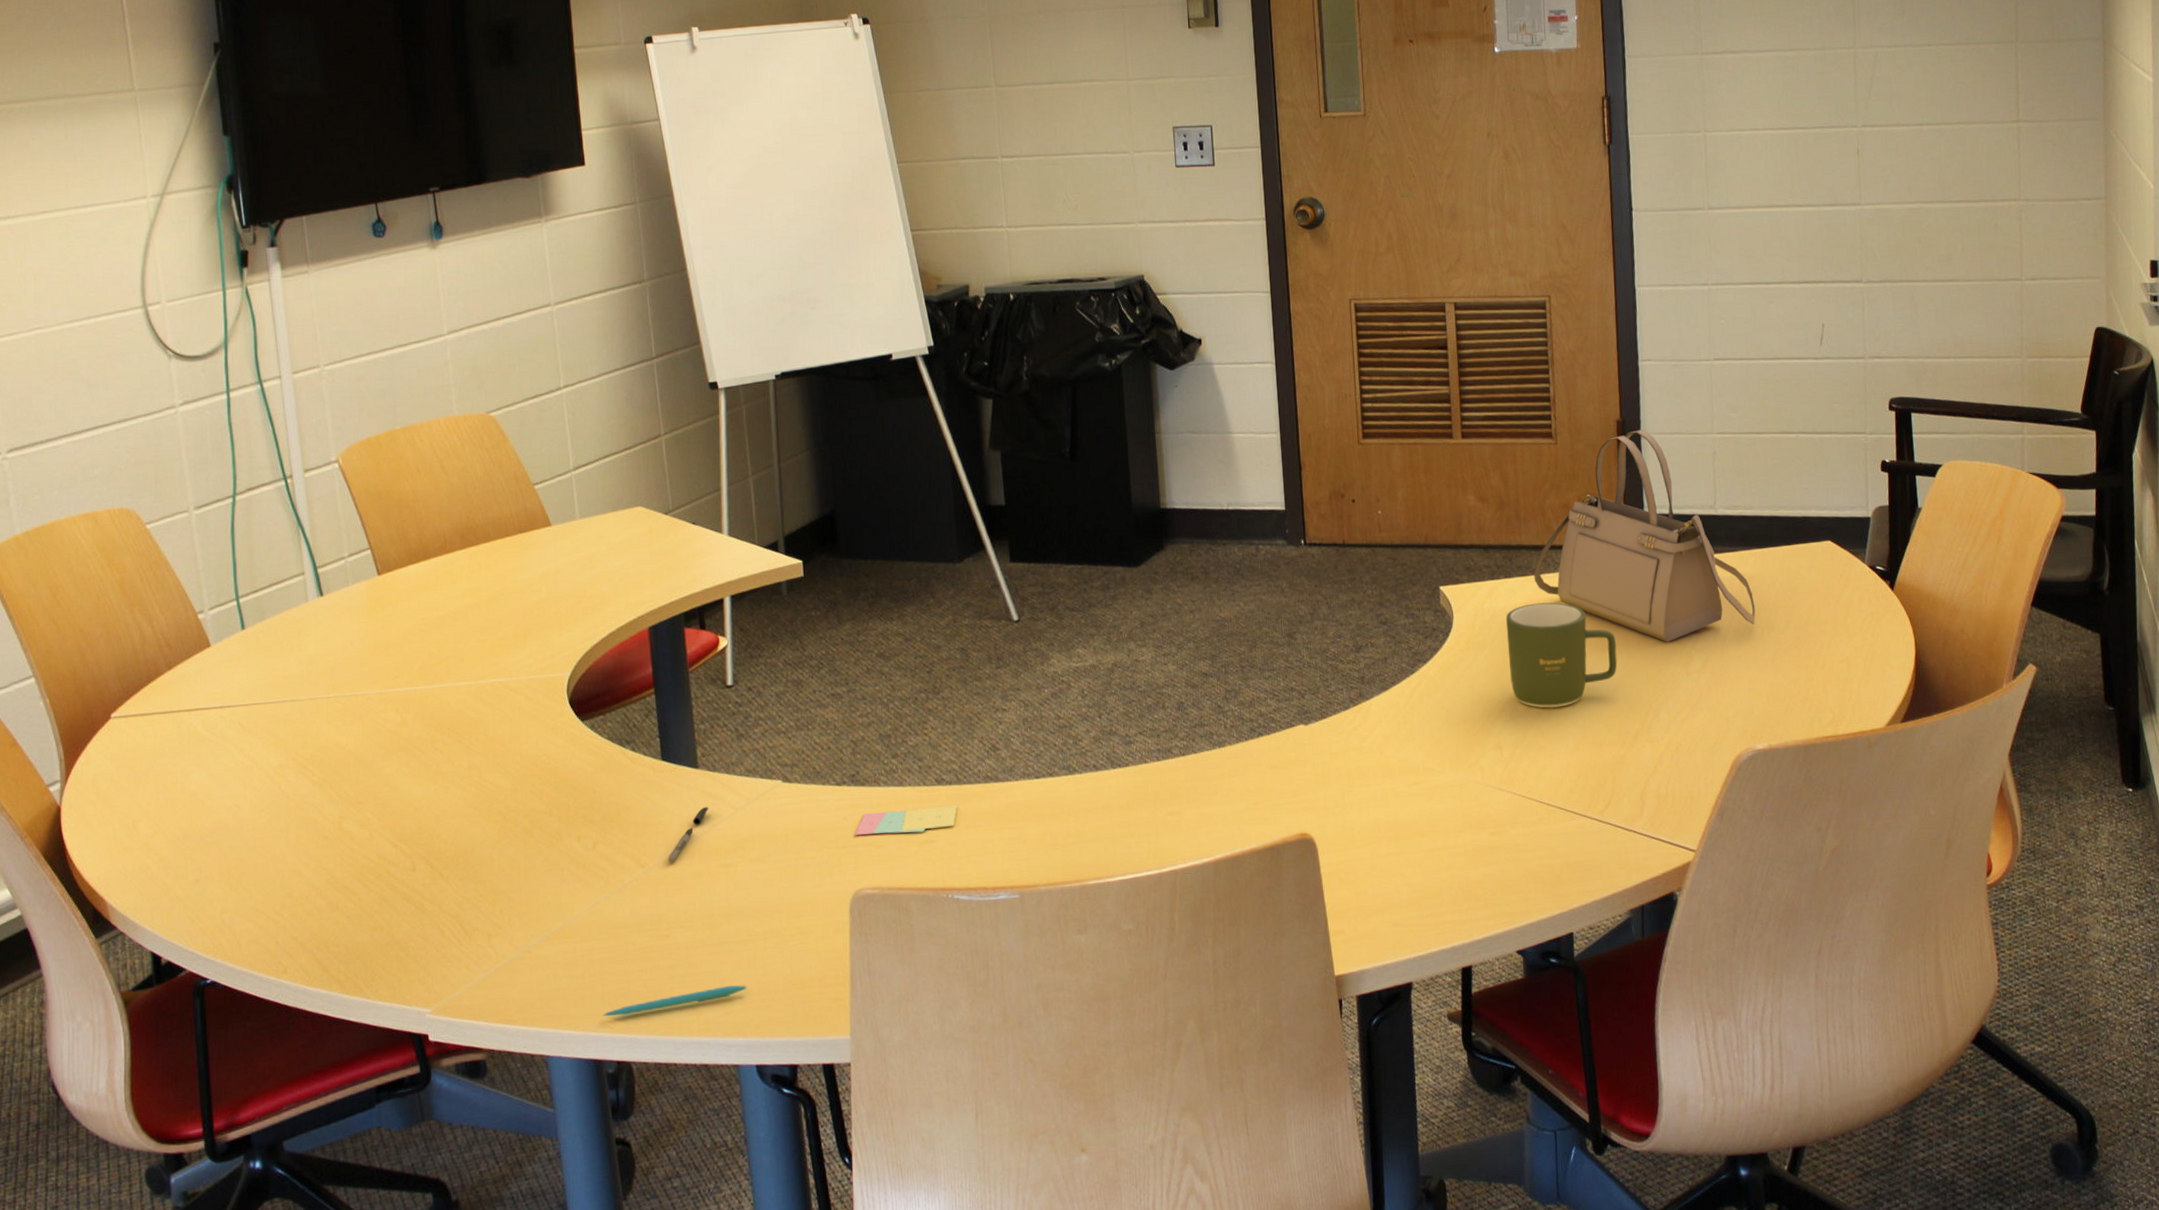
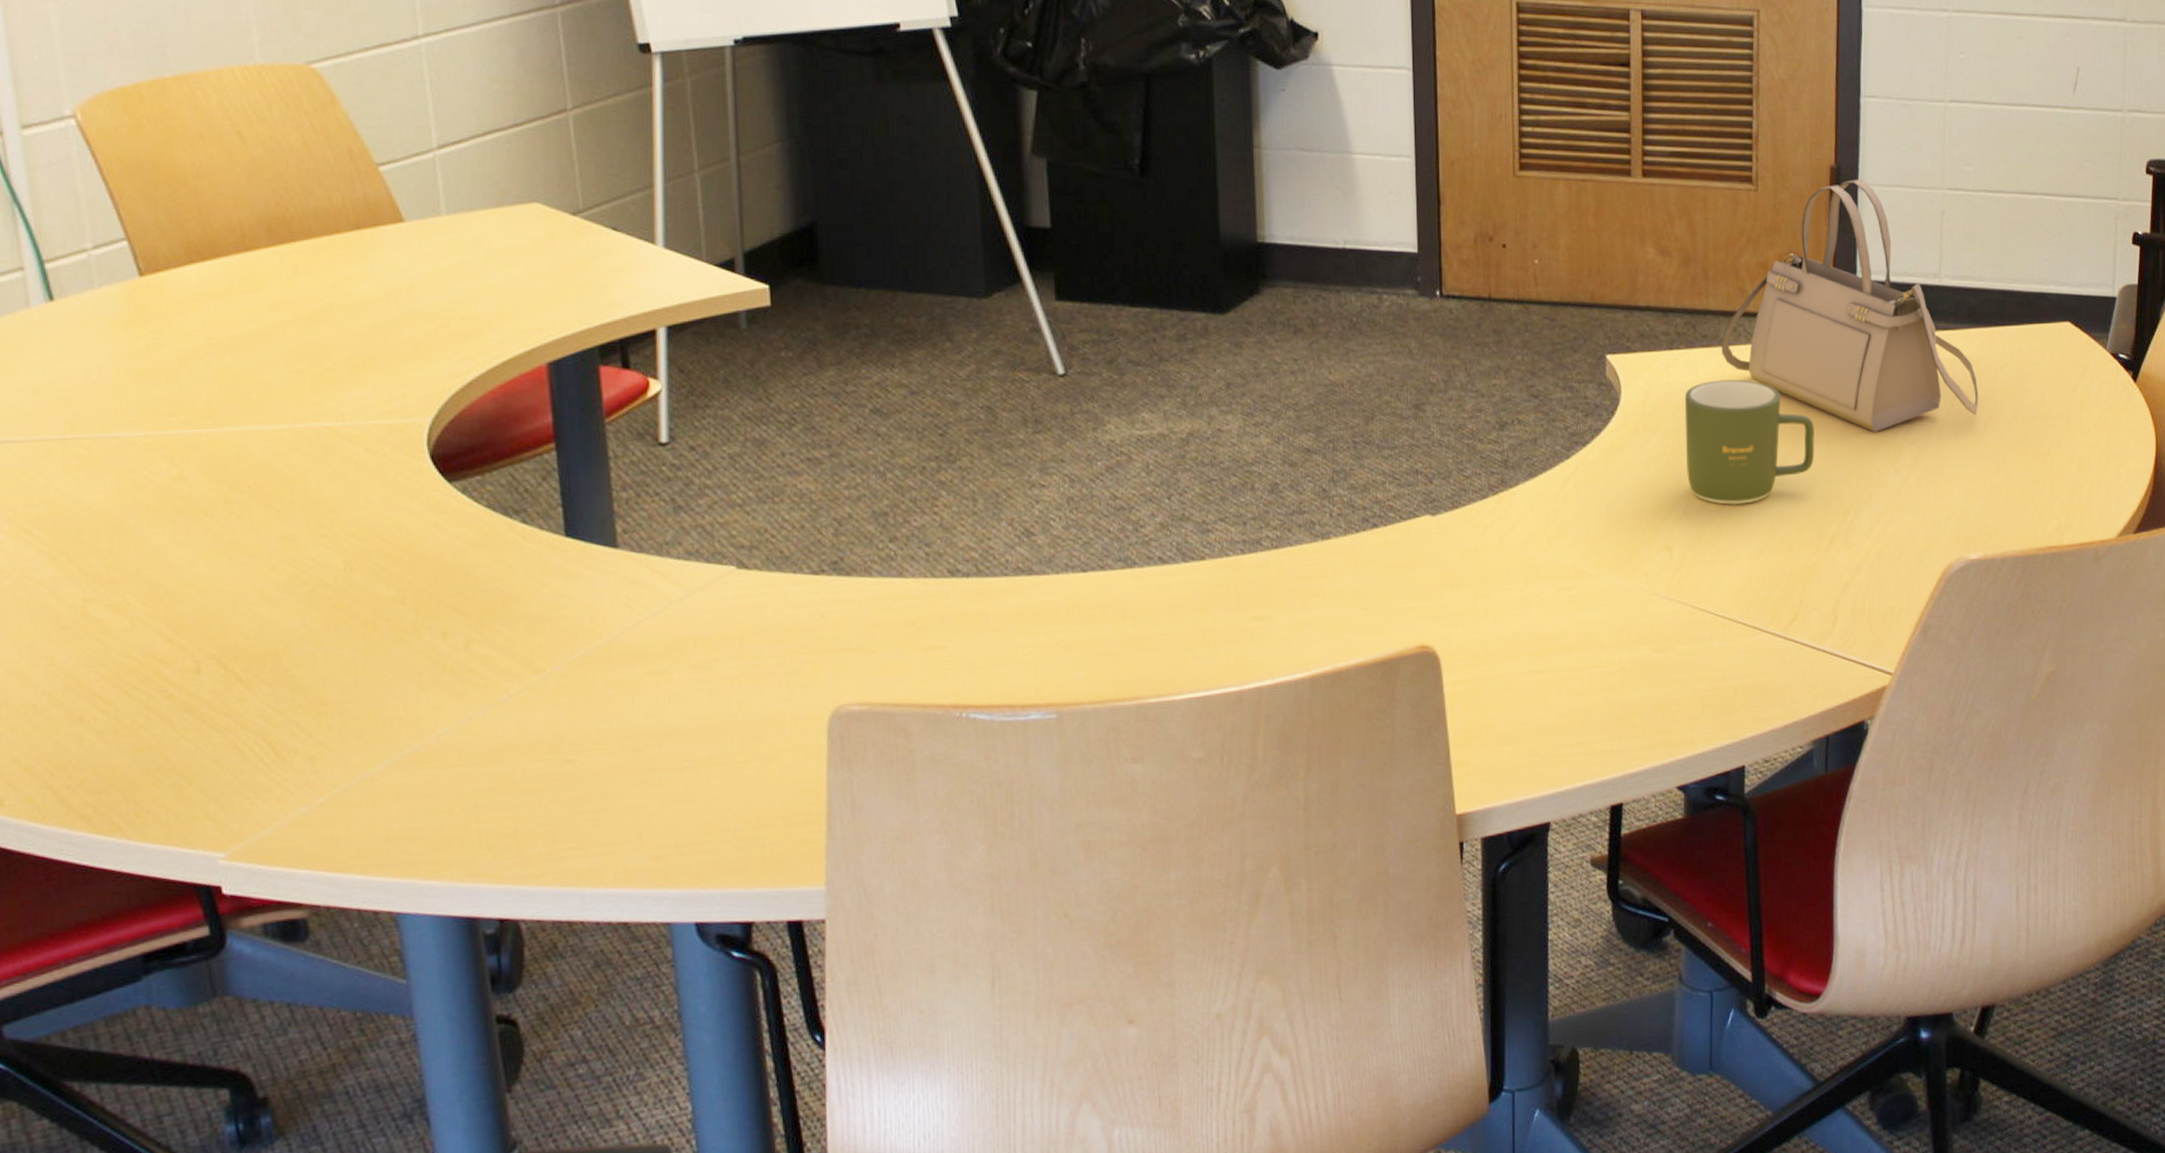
pen: present [602,985,747,1017] -> none [478,823,684,863]
sharpie: present [668,806,709,862] -> none [573,597,633,668]
sticky notes: present [854,805,957,835] -> none [835,602,977,637]

